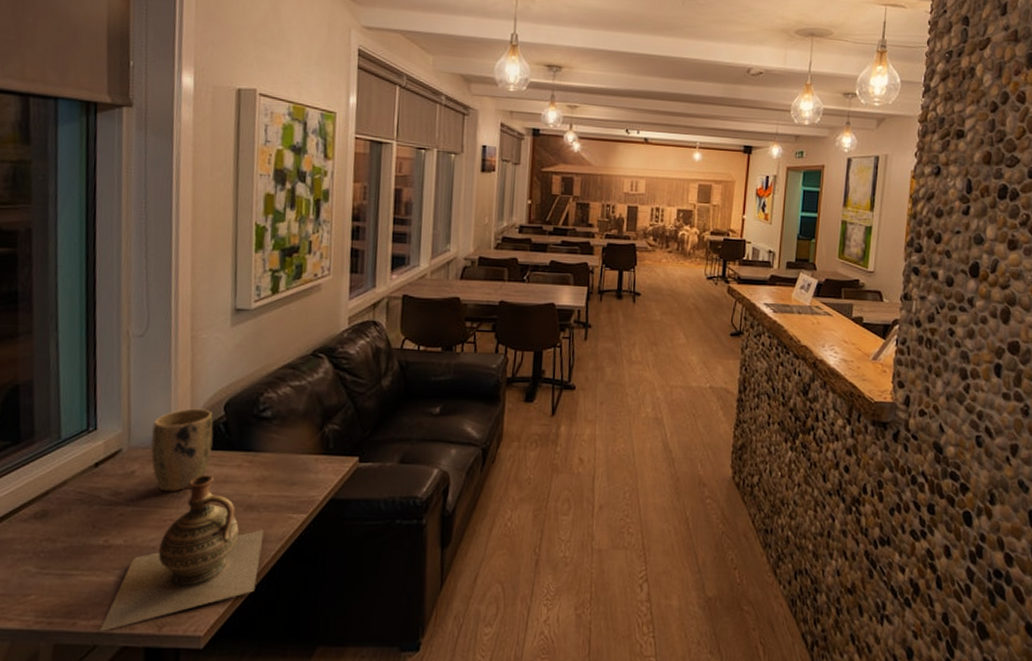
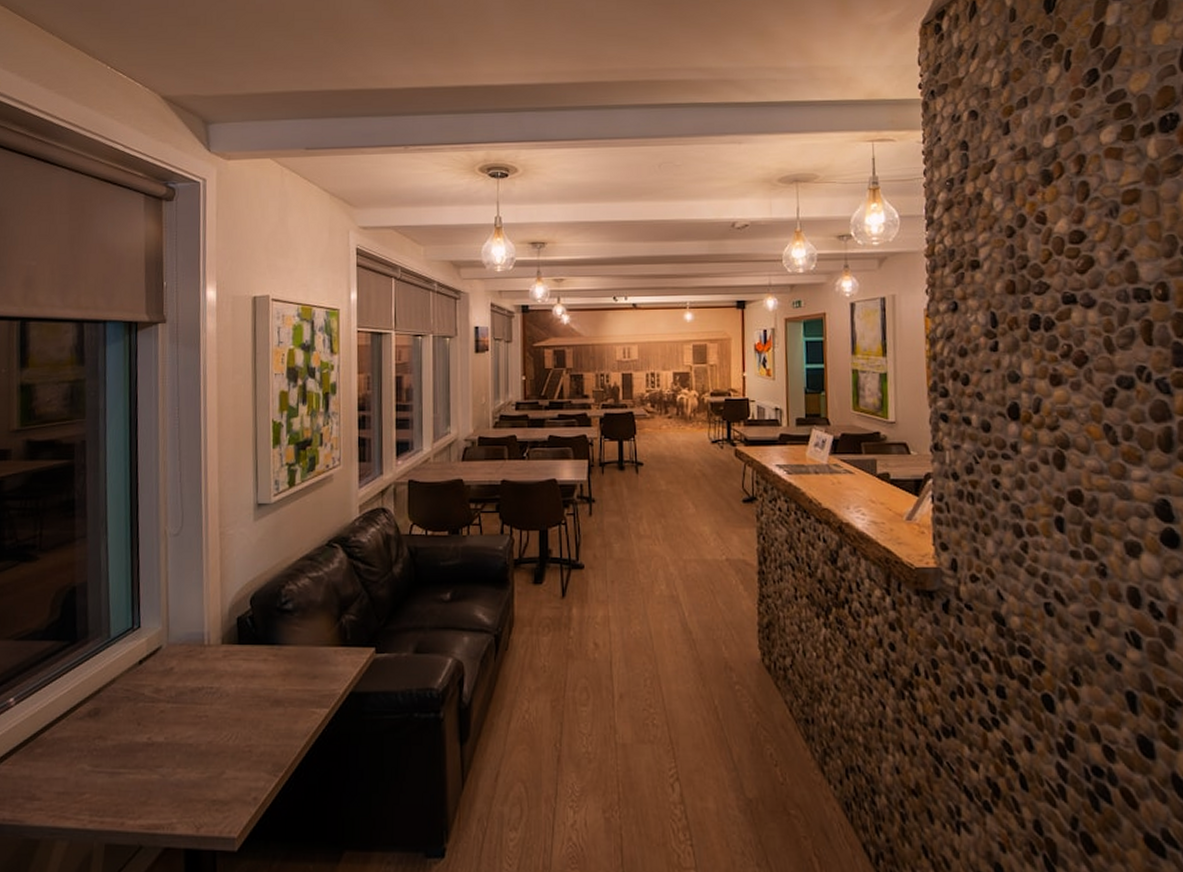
ceramic jug: present [100,475,264,632] -> none [145,671,290,833]
plant pot: present [151,408,214,492] -> none [187,603,242,688]

